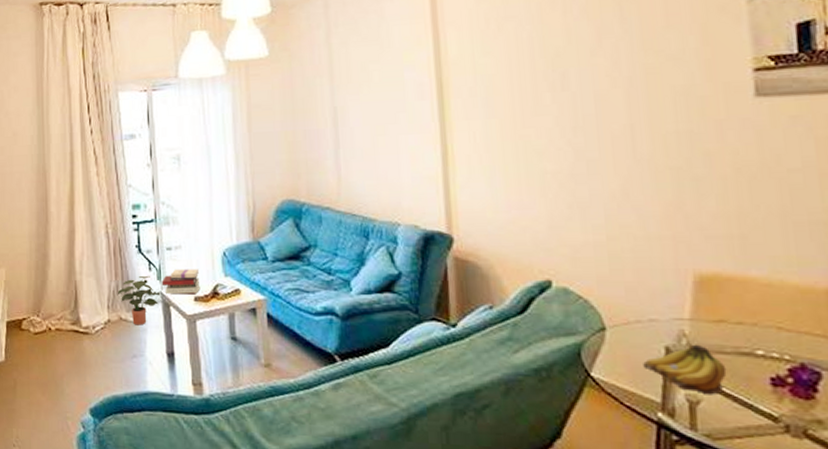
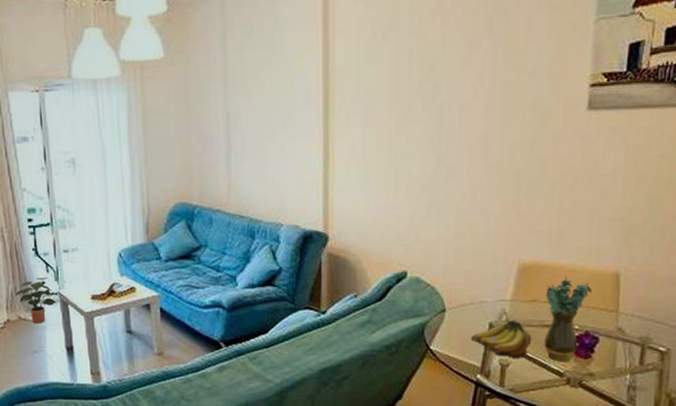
books: present [161,269,201,295] -> none [59,269,97,294]
vase: none [736,291,800,403] -> present [544,275,592,362]

